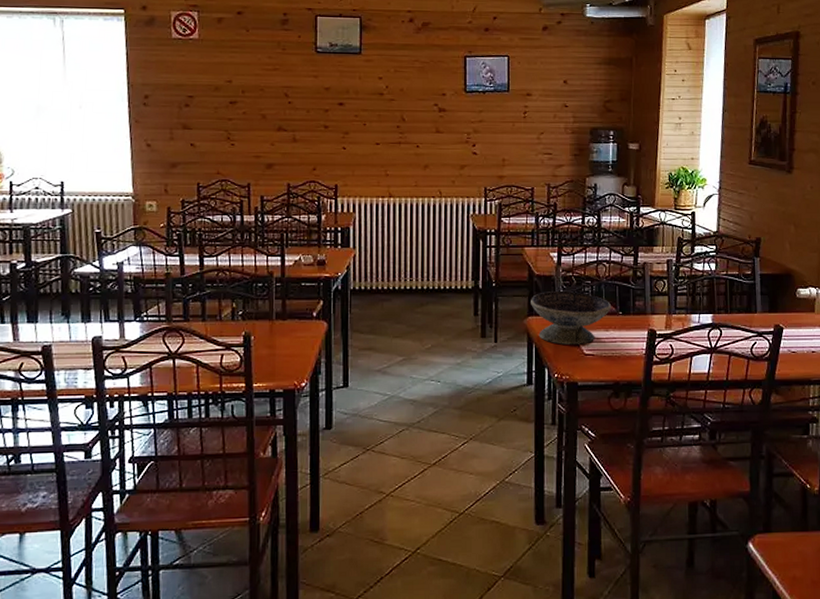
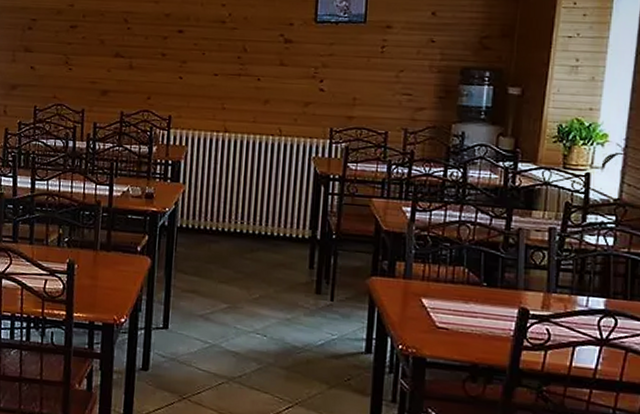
decorative bowl: present [531,290,611,345] -> none [375,250,473,315]

